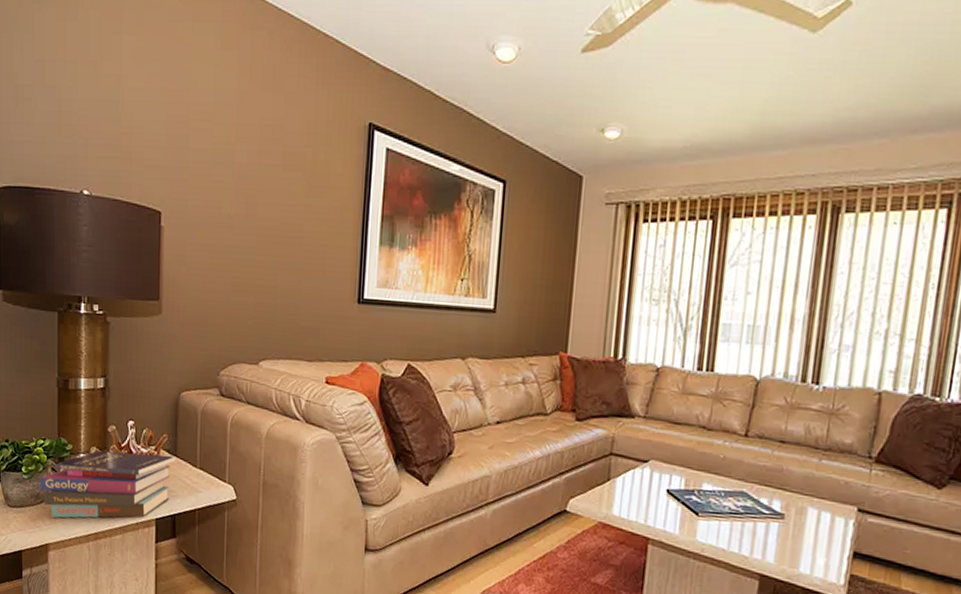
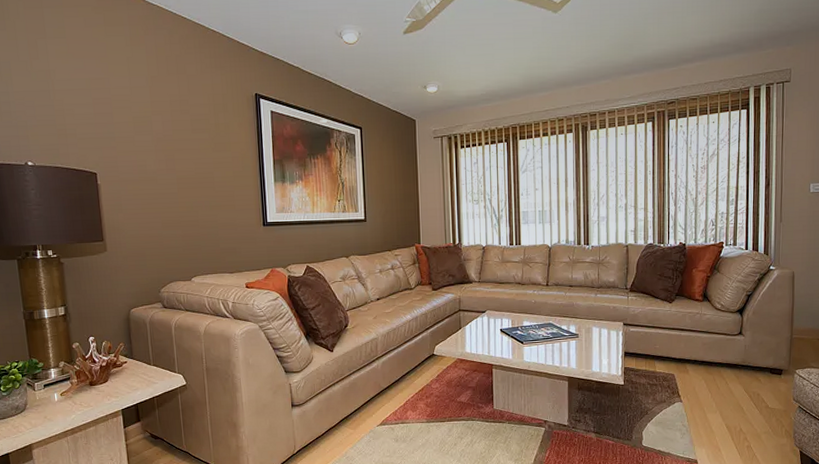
books: present [39,450,177,519] -> none [17,359,133,423]

